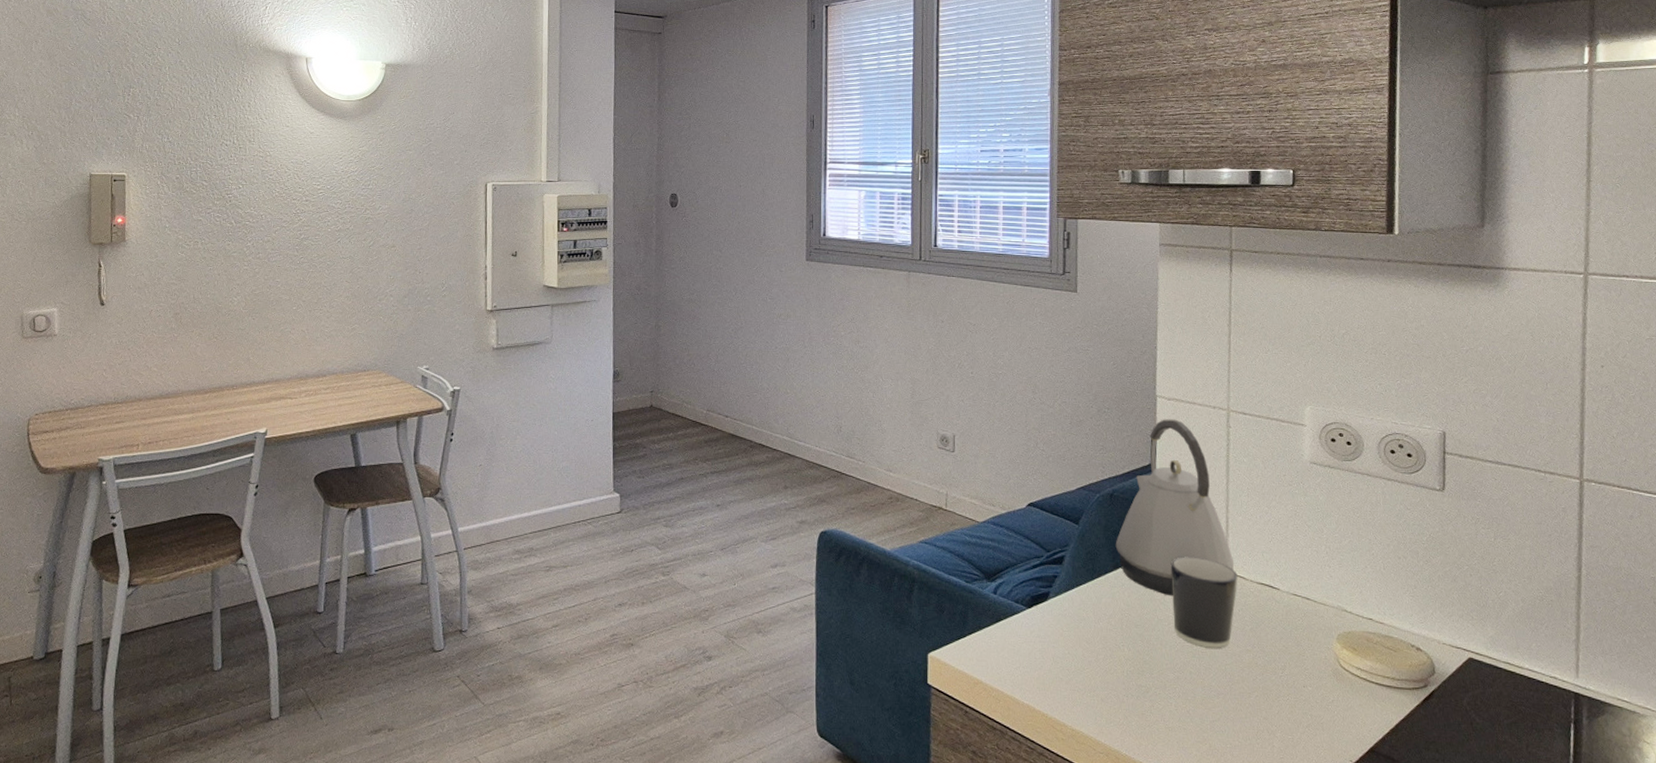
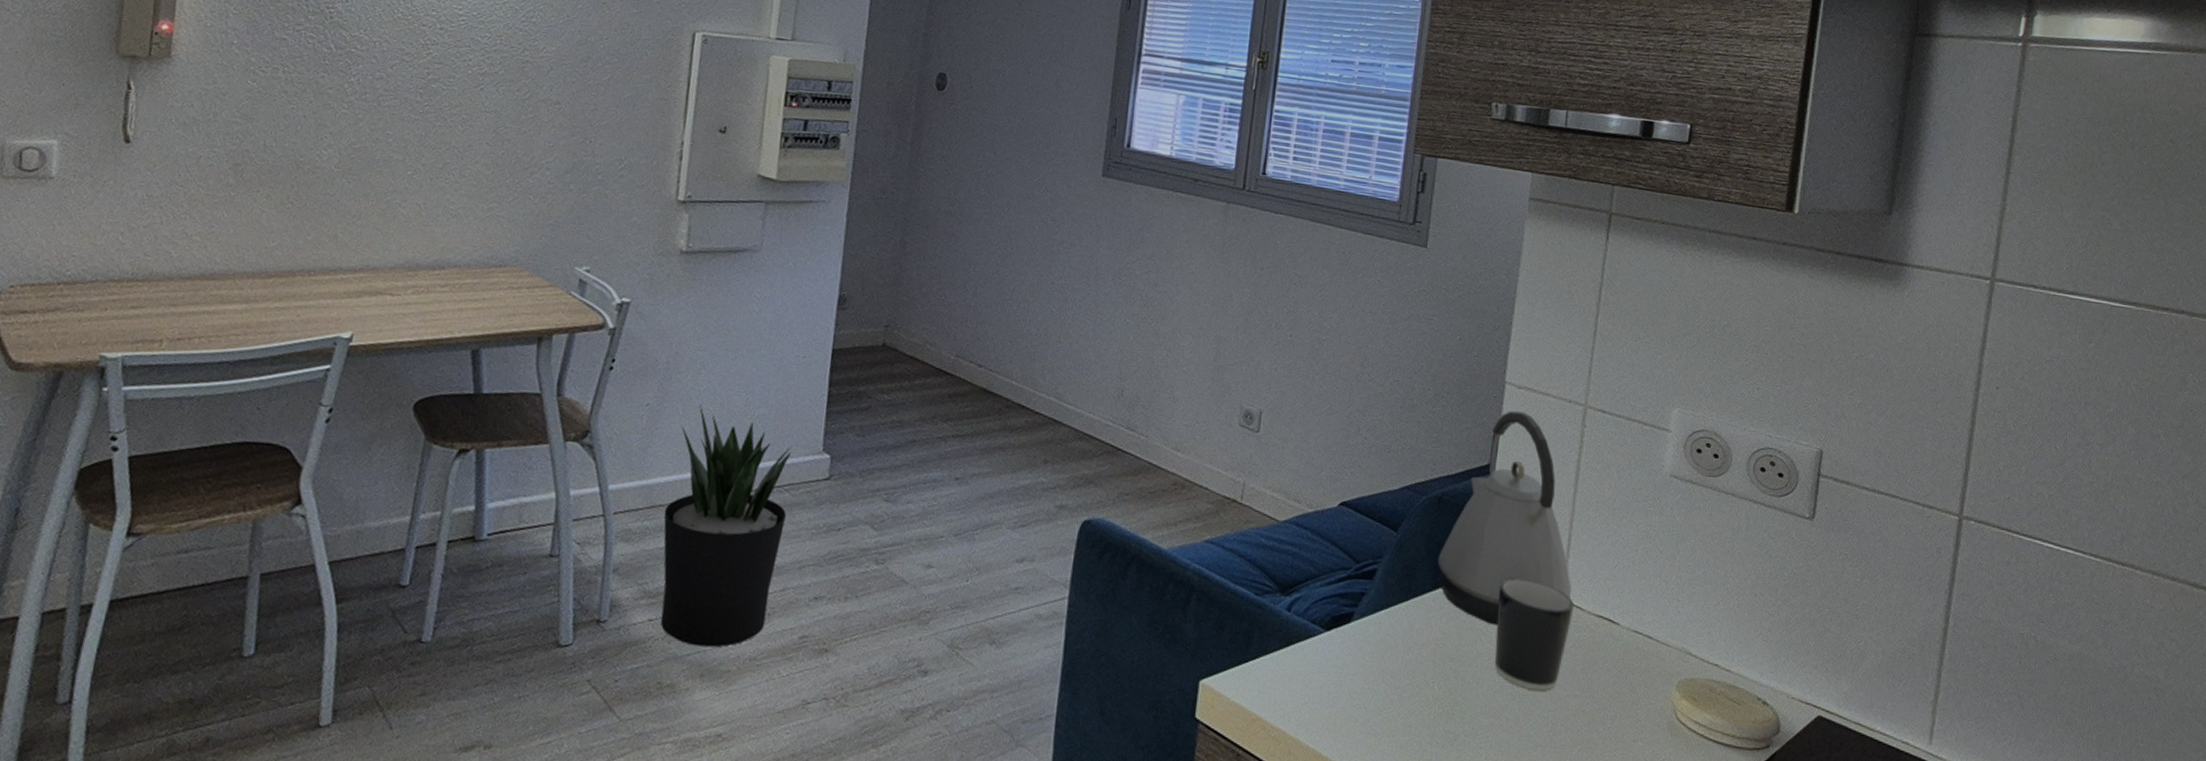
planter: none [500,463,591,647] -> present [660,405,793,648]

